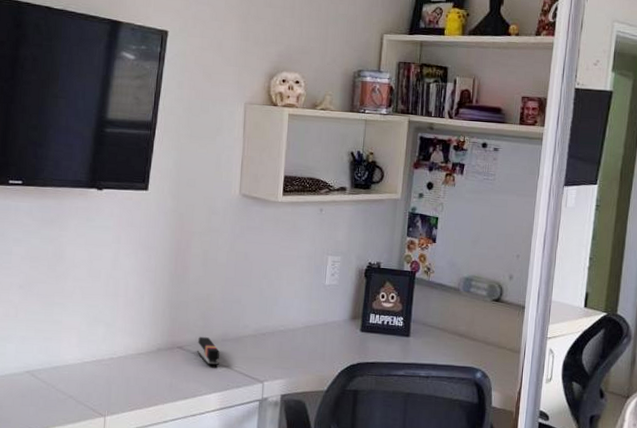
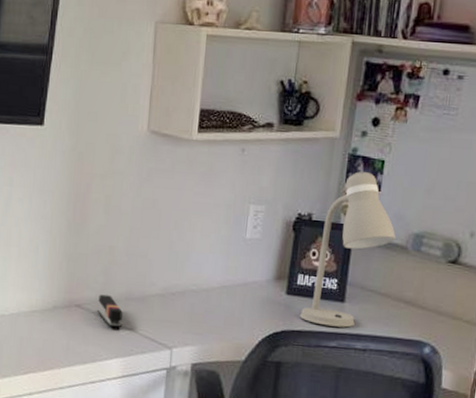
desk lamp: none [372,227,450,358] -> present [299,172,396,328]

